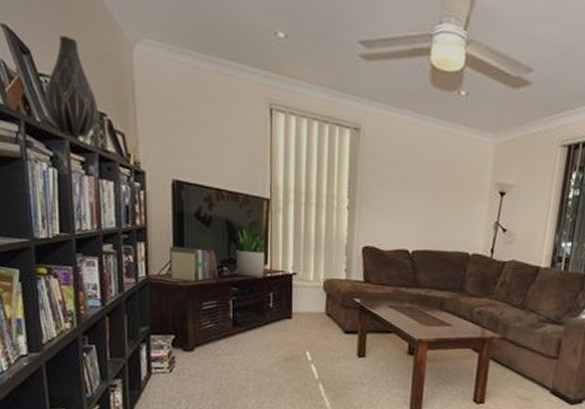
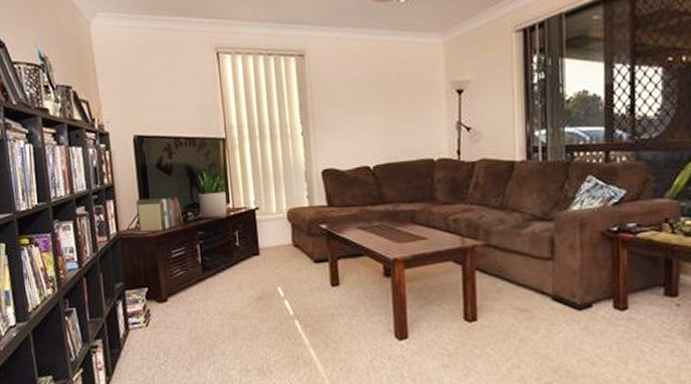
vase: present [45,34,99,139] -> none [19,24,65,113]

